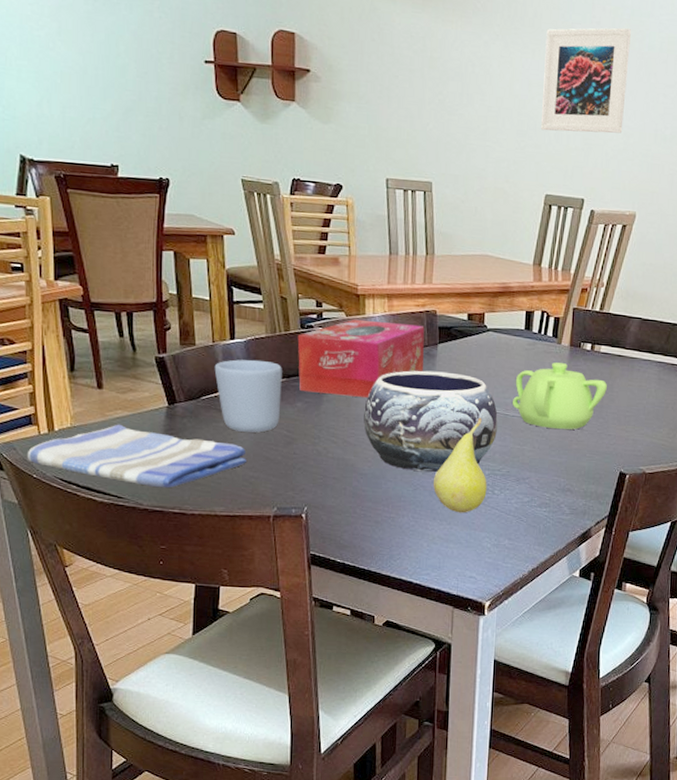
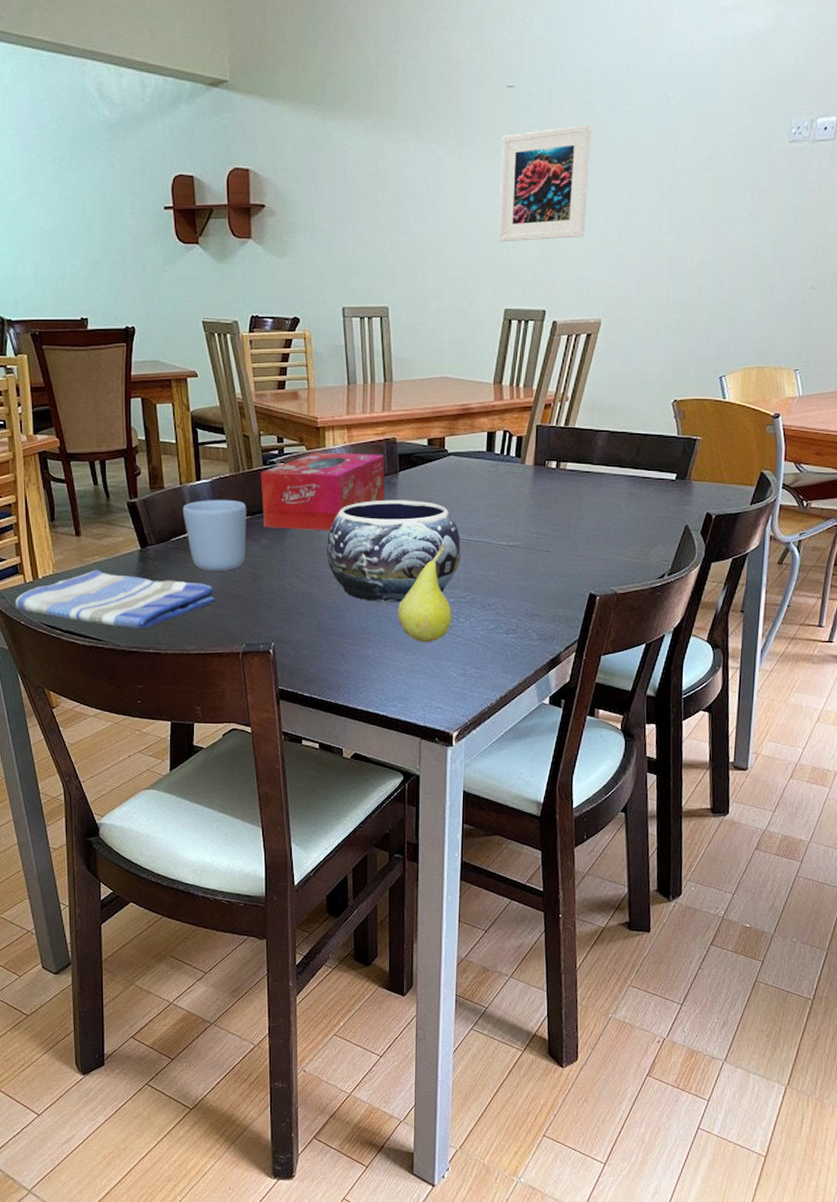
teapot: present [512,362,607,430] -> none [475,483,574,552]

